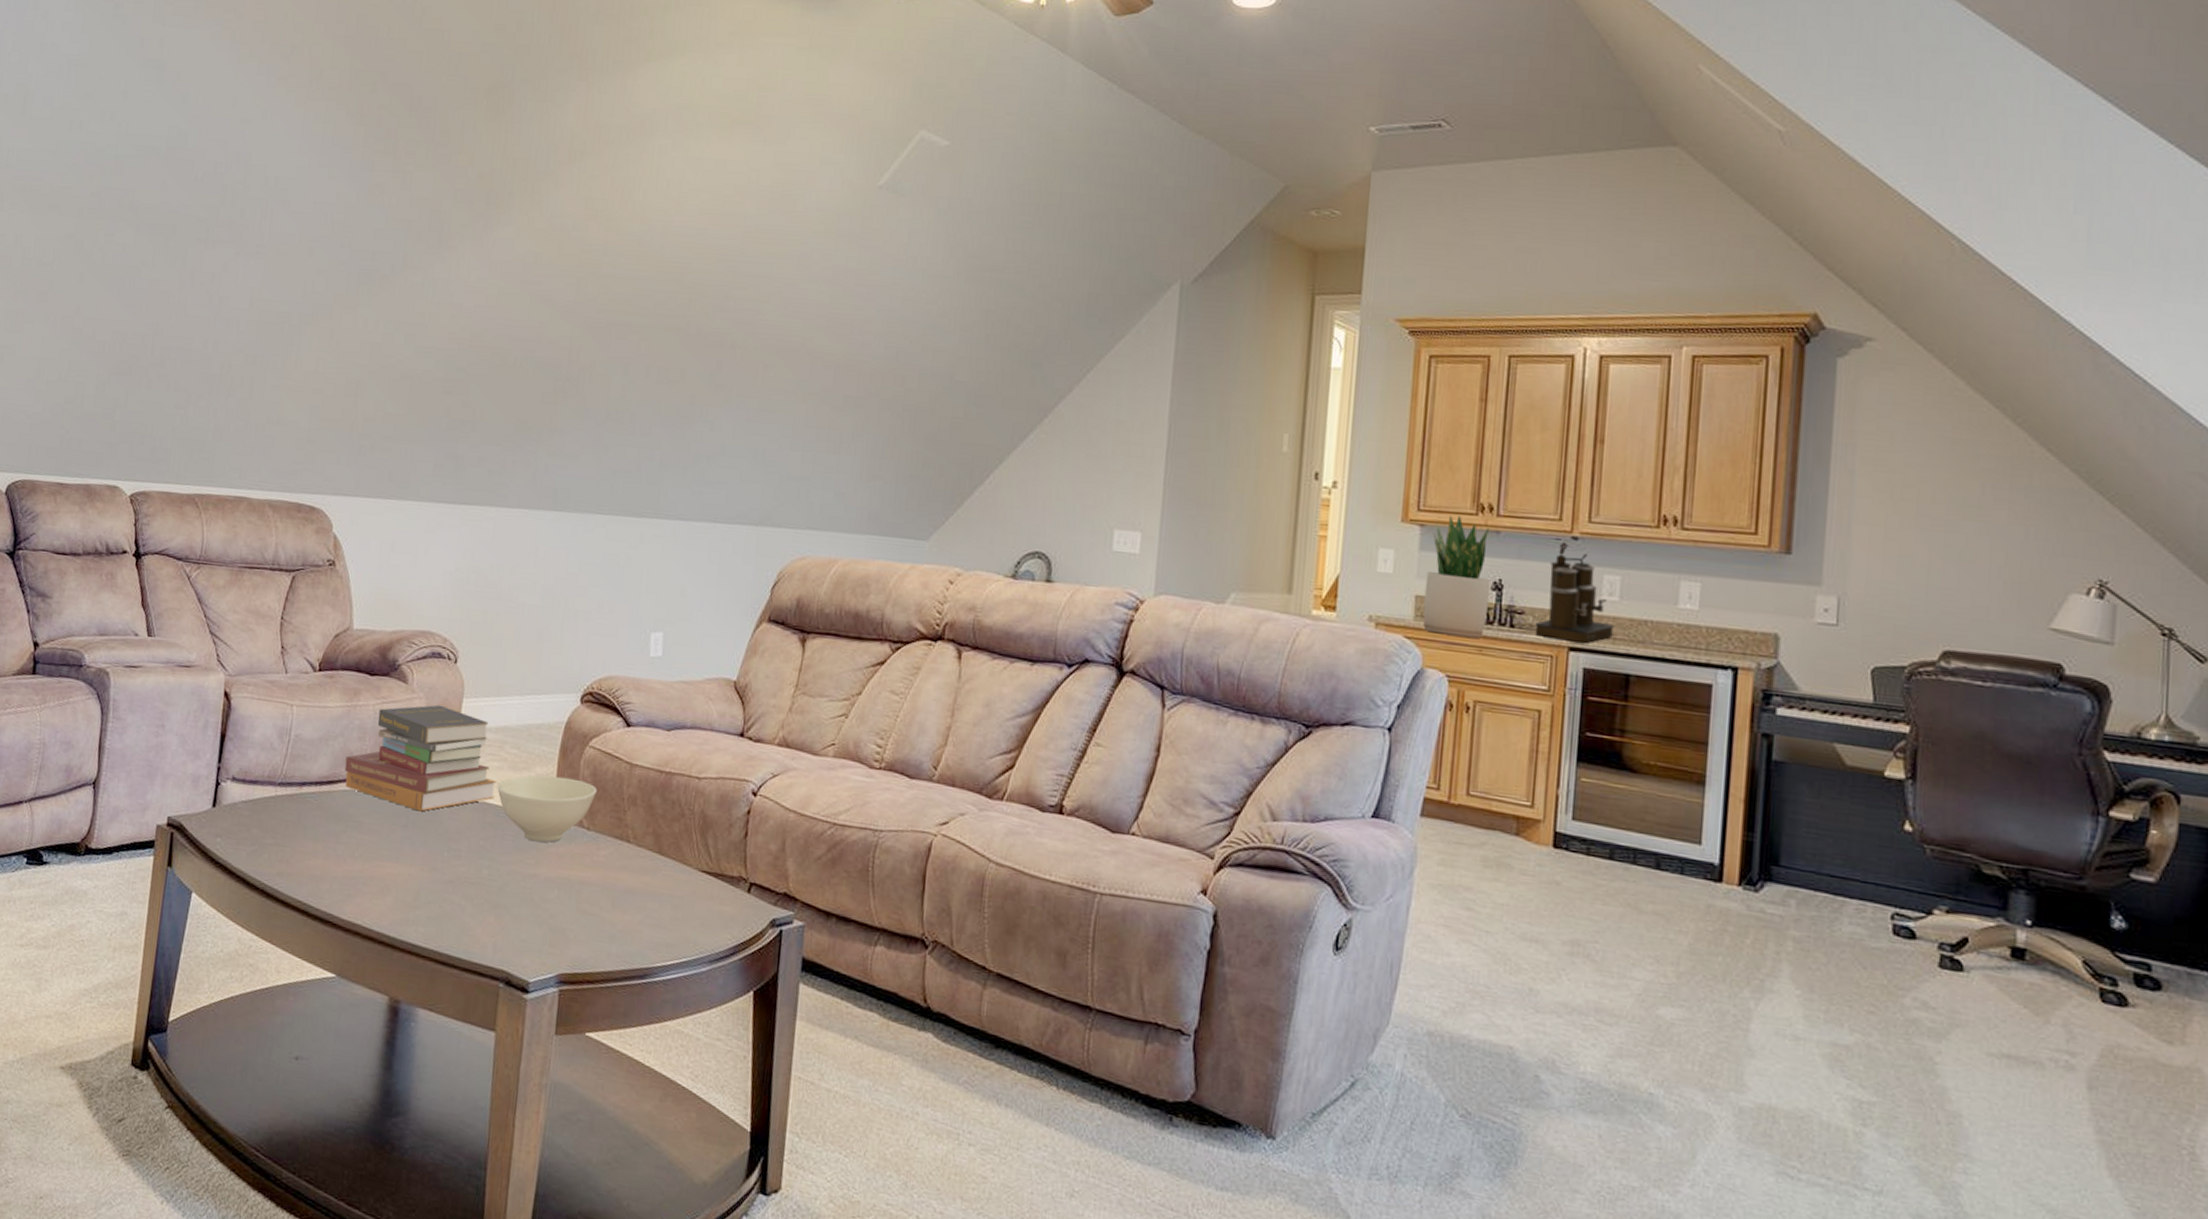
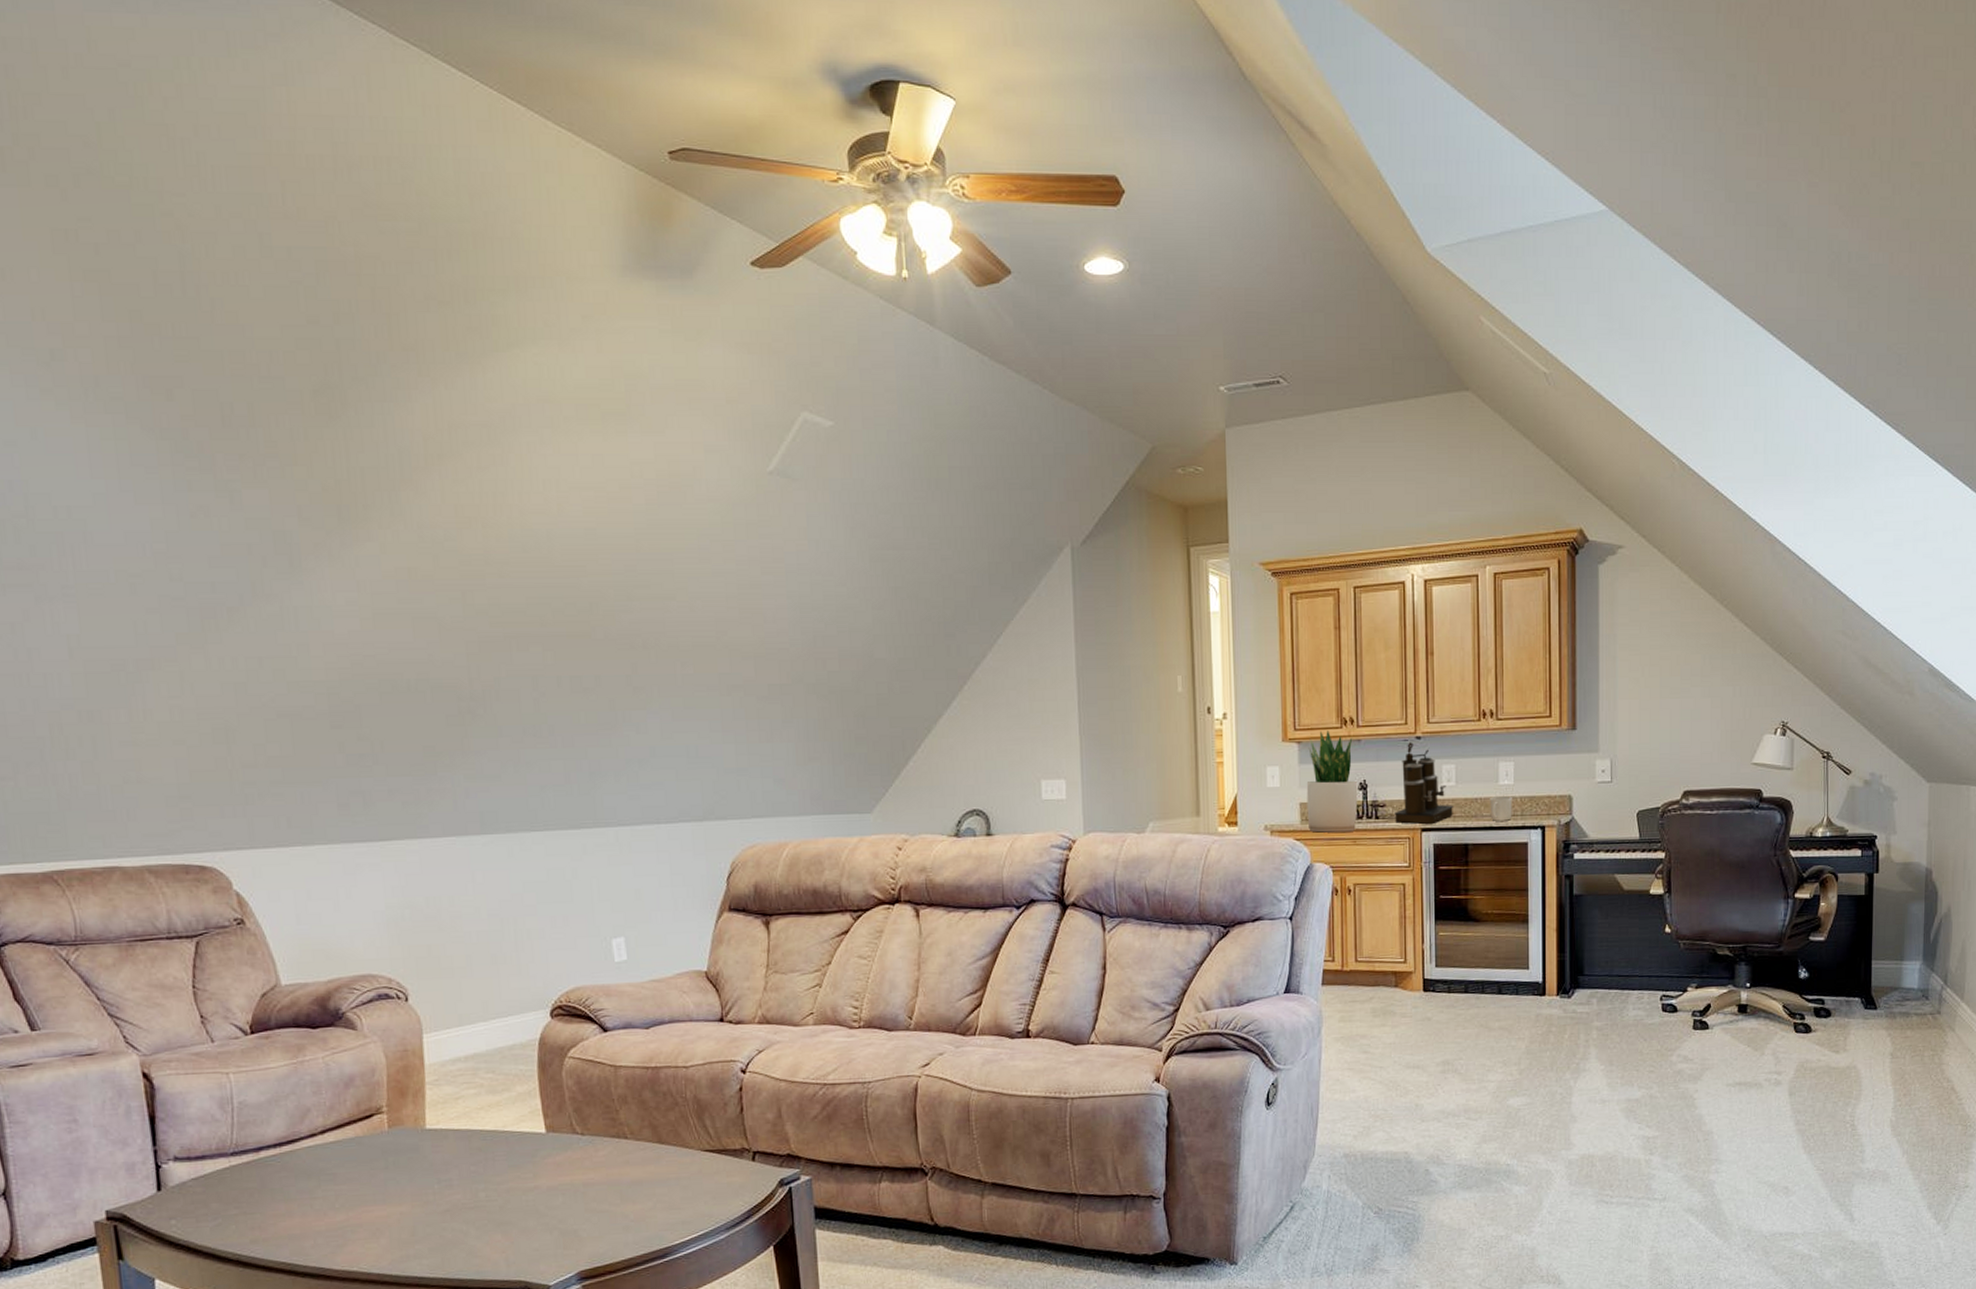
books: present [344,704,497,812] -> none [303,1045,478,1152]
bowl: present [496,775,598,843] -> none [477,1090,585,1157]
mug: none [1663,620,1695,654] -> present [1490,795,1512,821]

